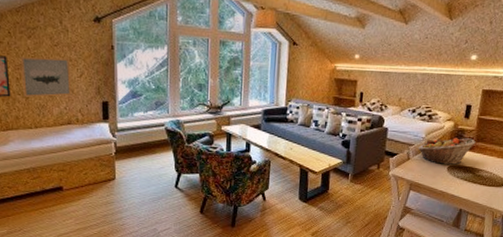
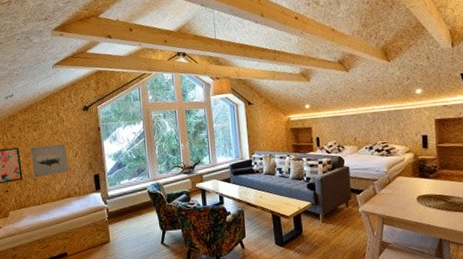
fruit basket: present [417,137,476,165] -> none [382,167,440,196]

